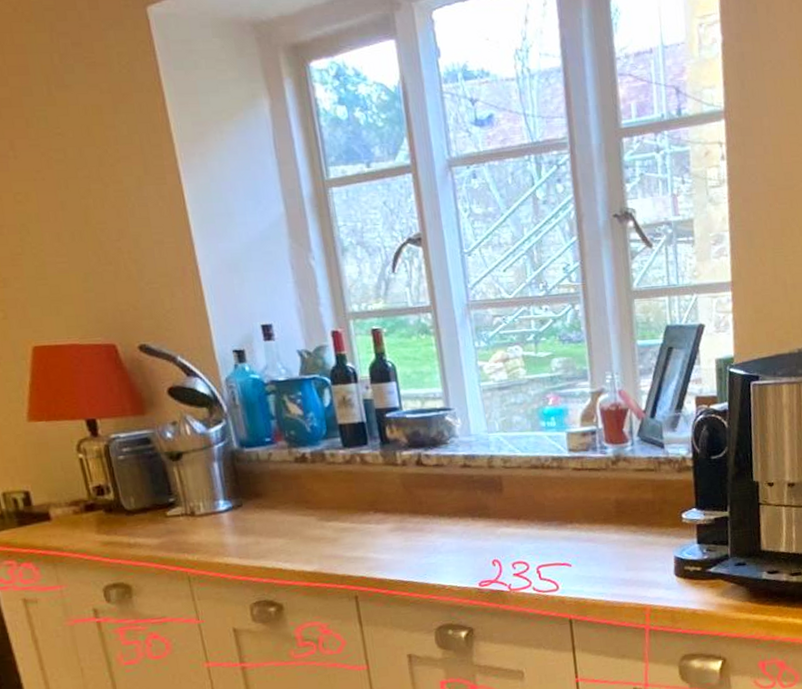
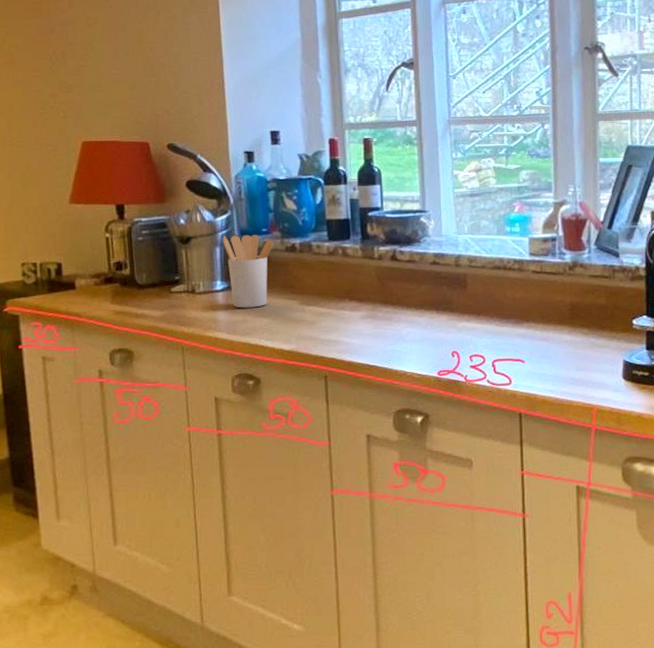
utensil holder: none [219,445,281,529] -> present [222,234,274,308]

